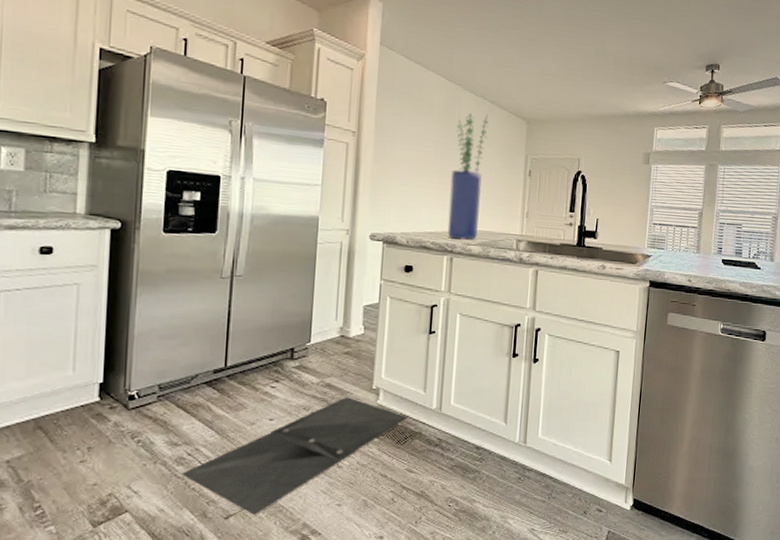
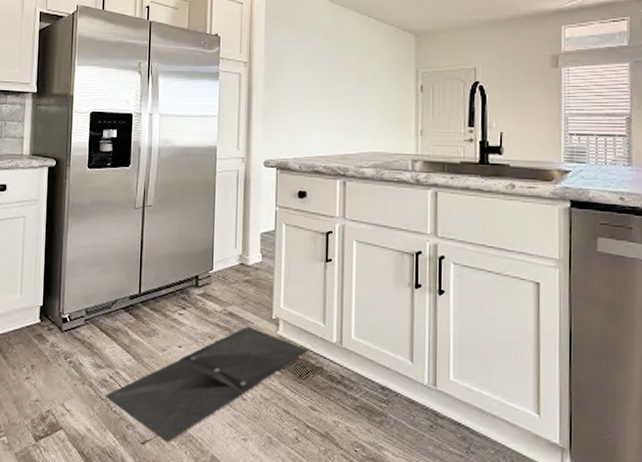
vase: present [447,113,489,240] -> none [339,31,375,162]

